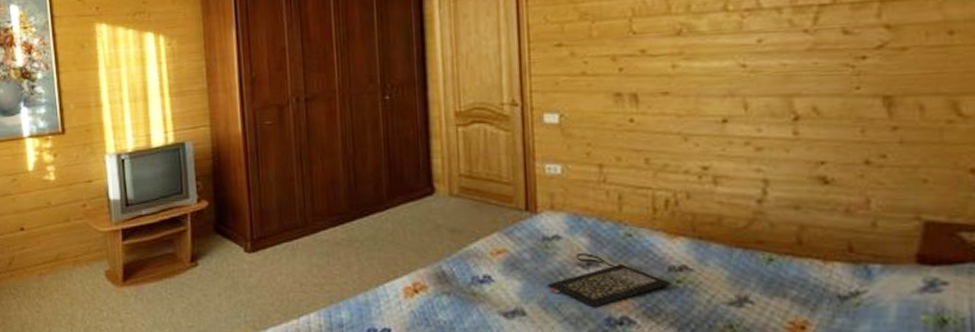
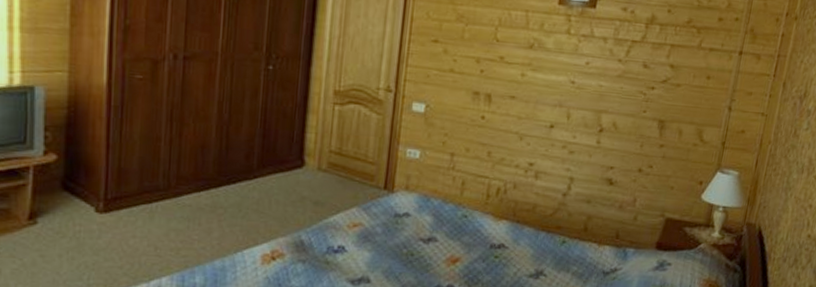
clutch bag: present [547,254,672,308] -> none [392,230,491,278]

